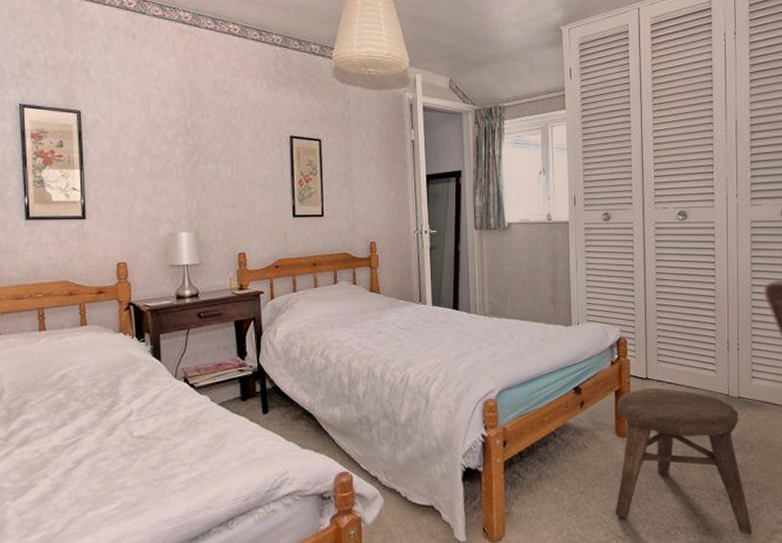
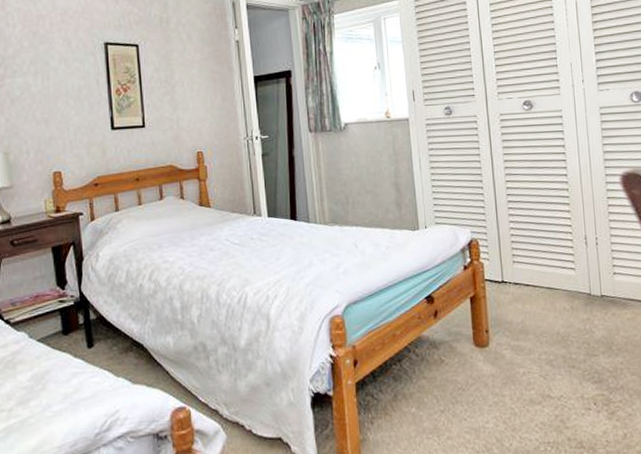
stool: present [615,388,753,535] -> none [473,291,628,445]

